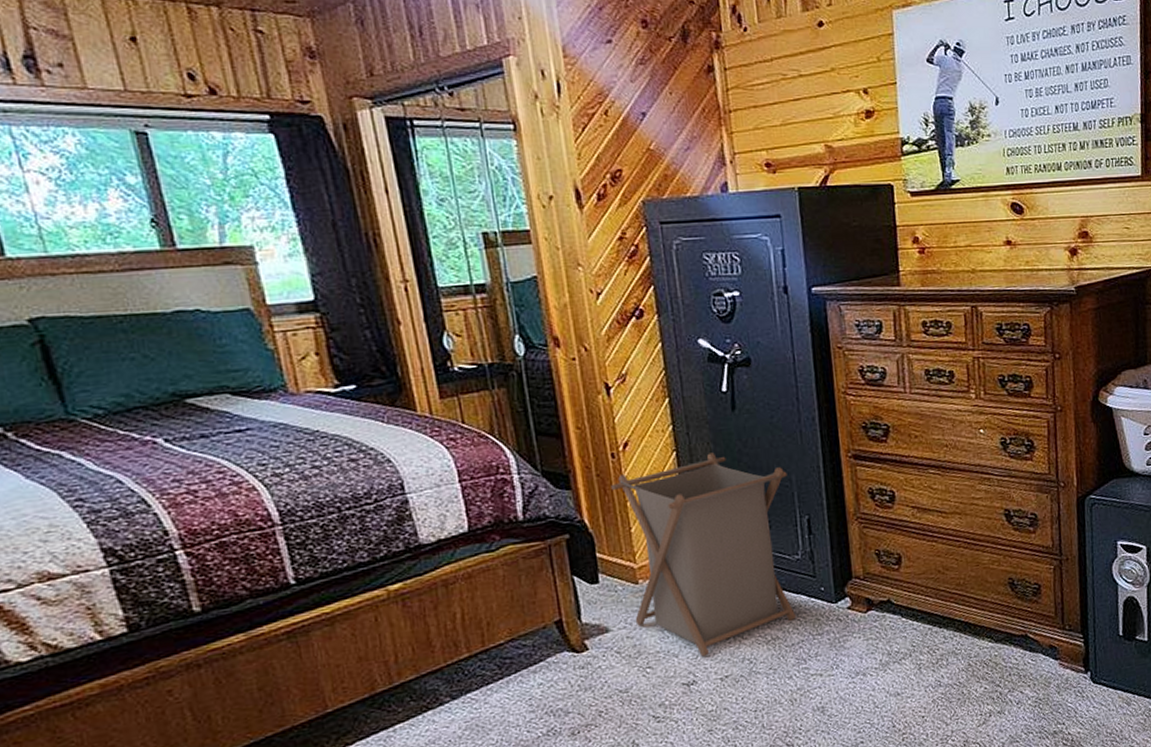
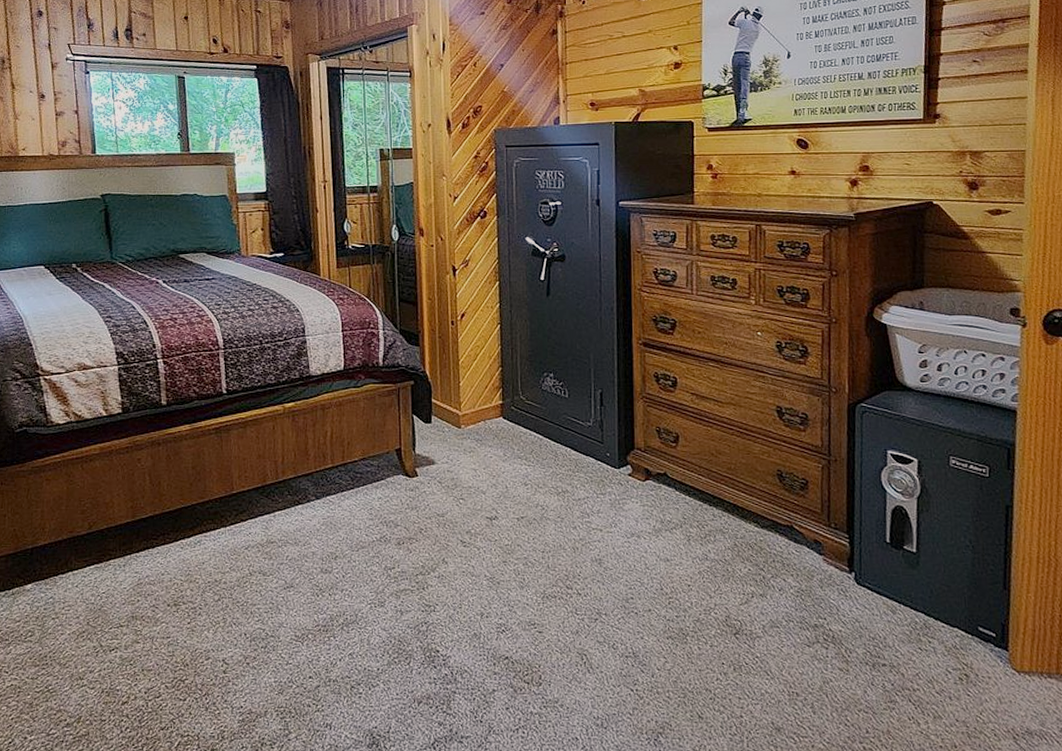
laundry basket: present [611,452,796,657] -> none [448,328,587,497]

